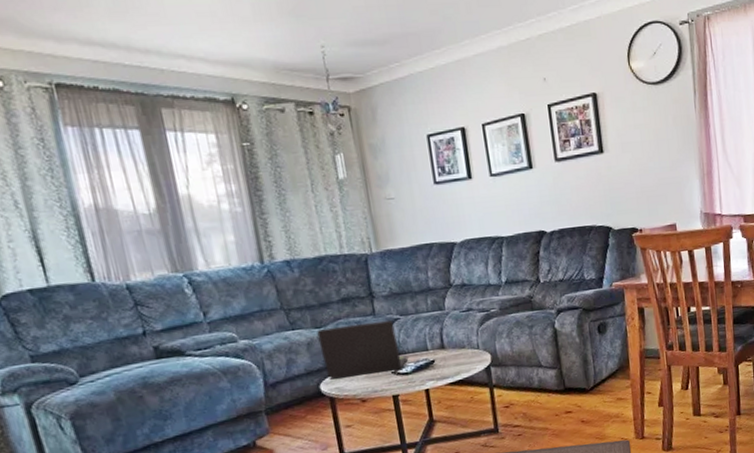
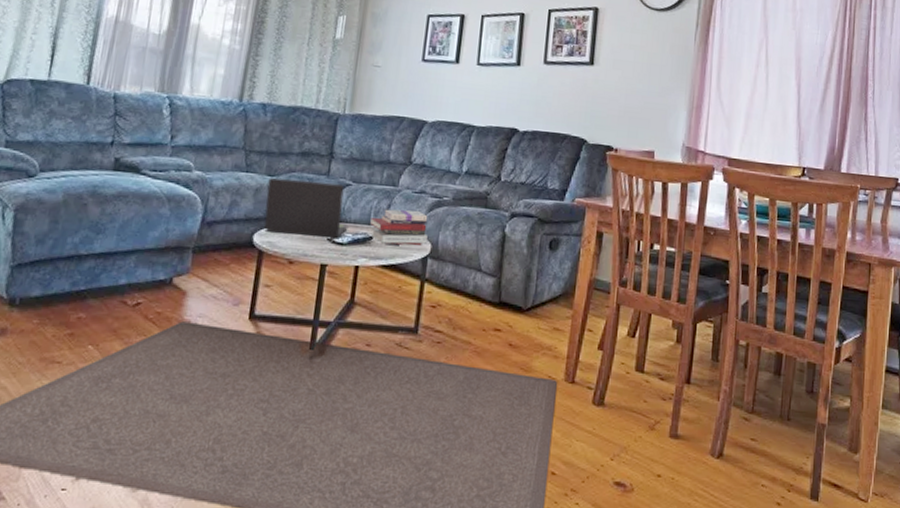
books: none [427,327,486,365] -> present [370,209,428,247]

